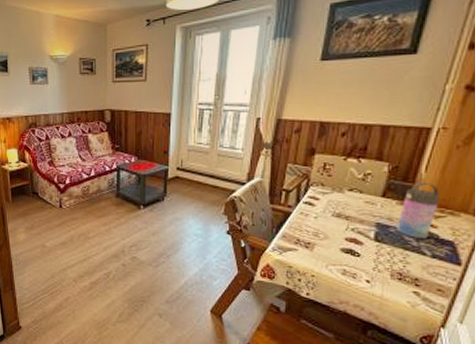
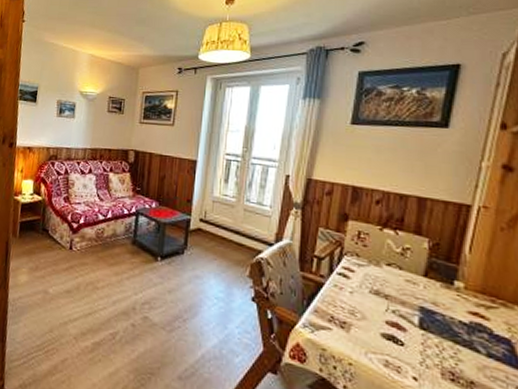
water bottle: present [396,182,441,238] -> none [443,264,490,332]

